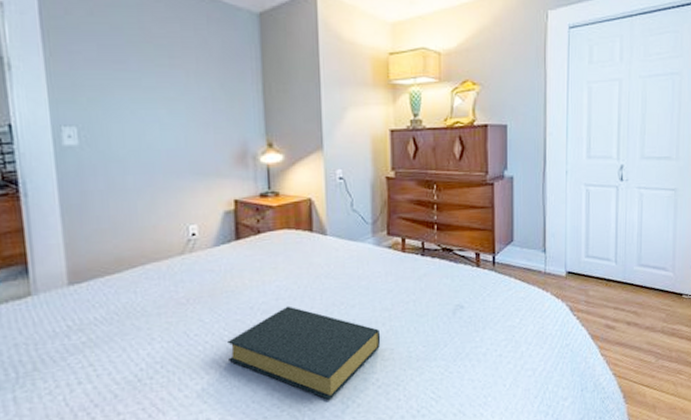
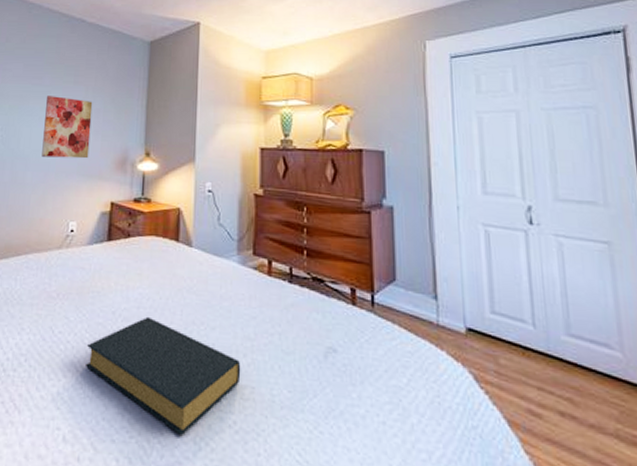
wall art: none [135,84,201,157] -> present [41,96,93,159]

